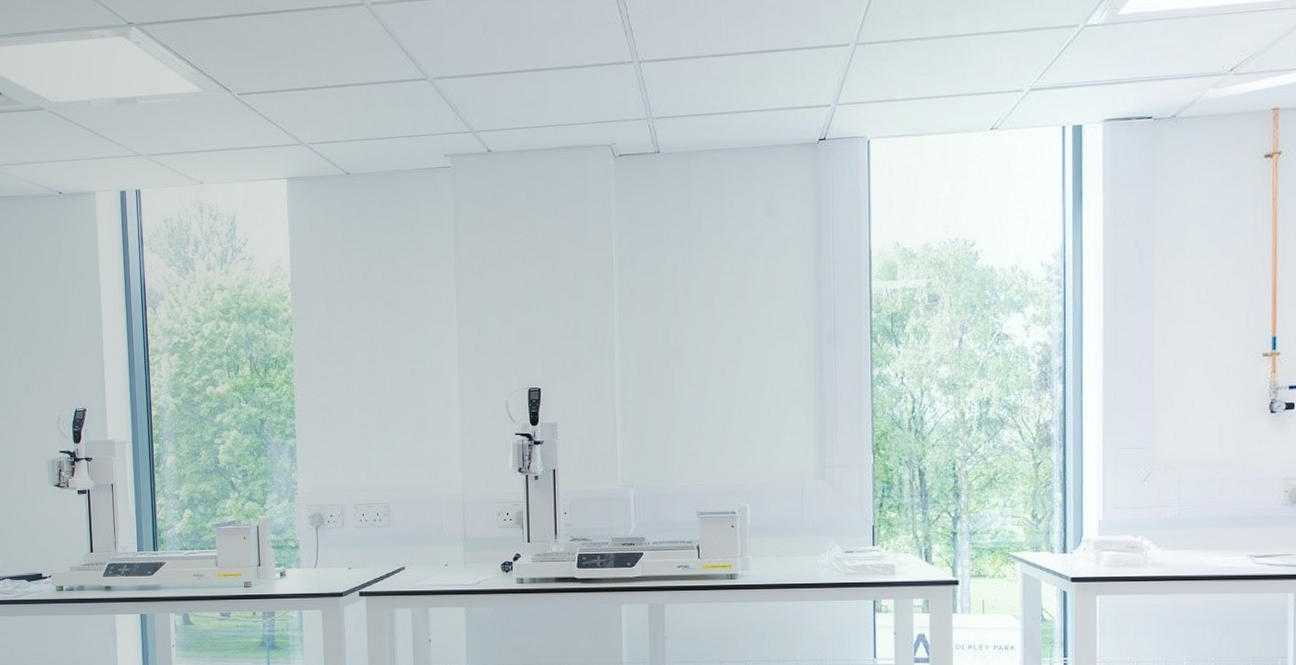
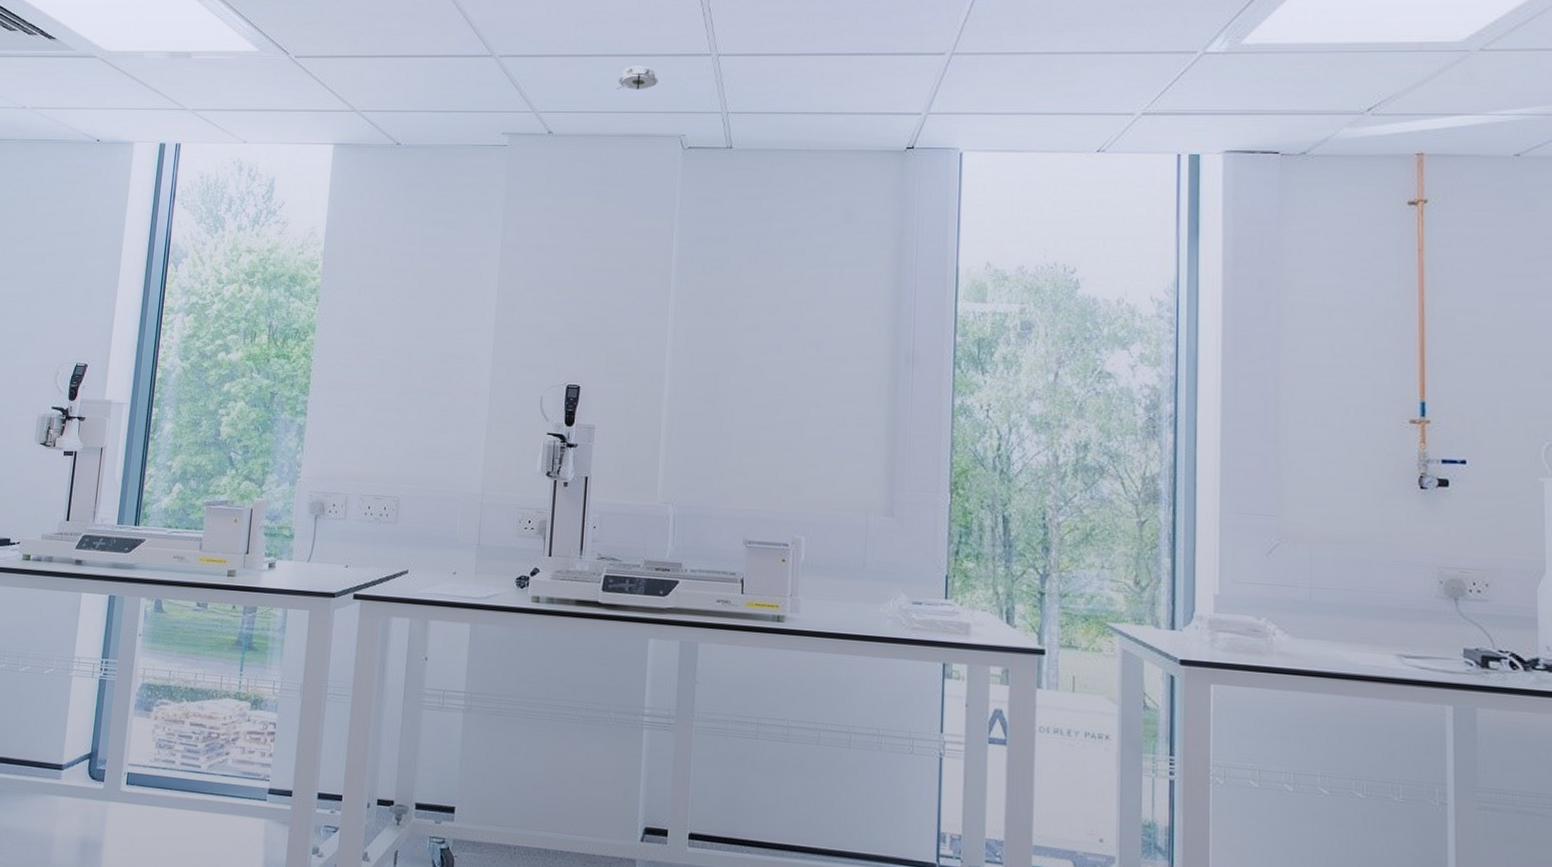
smoke detector: none [548,78,586,103] -> present [617,66,658,89]

